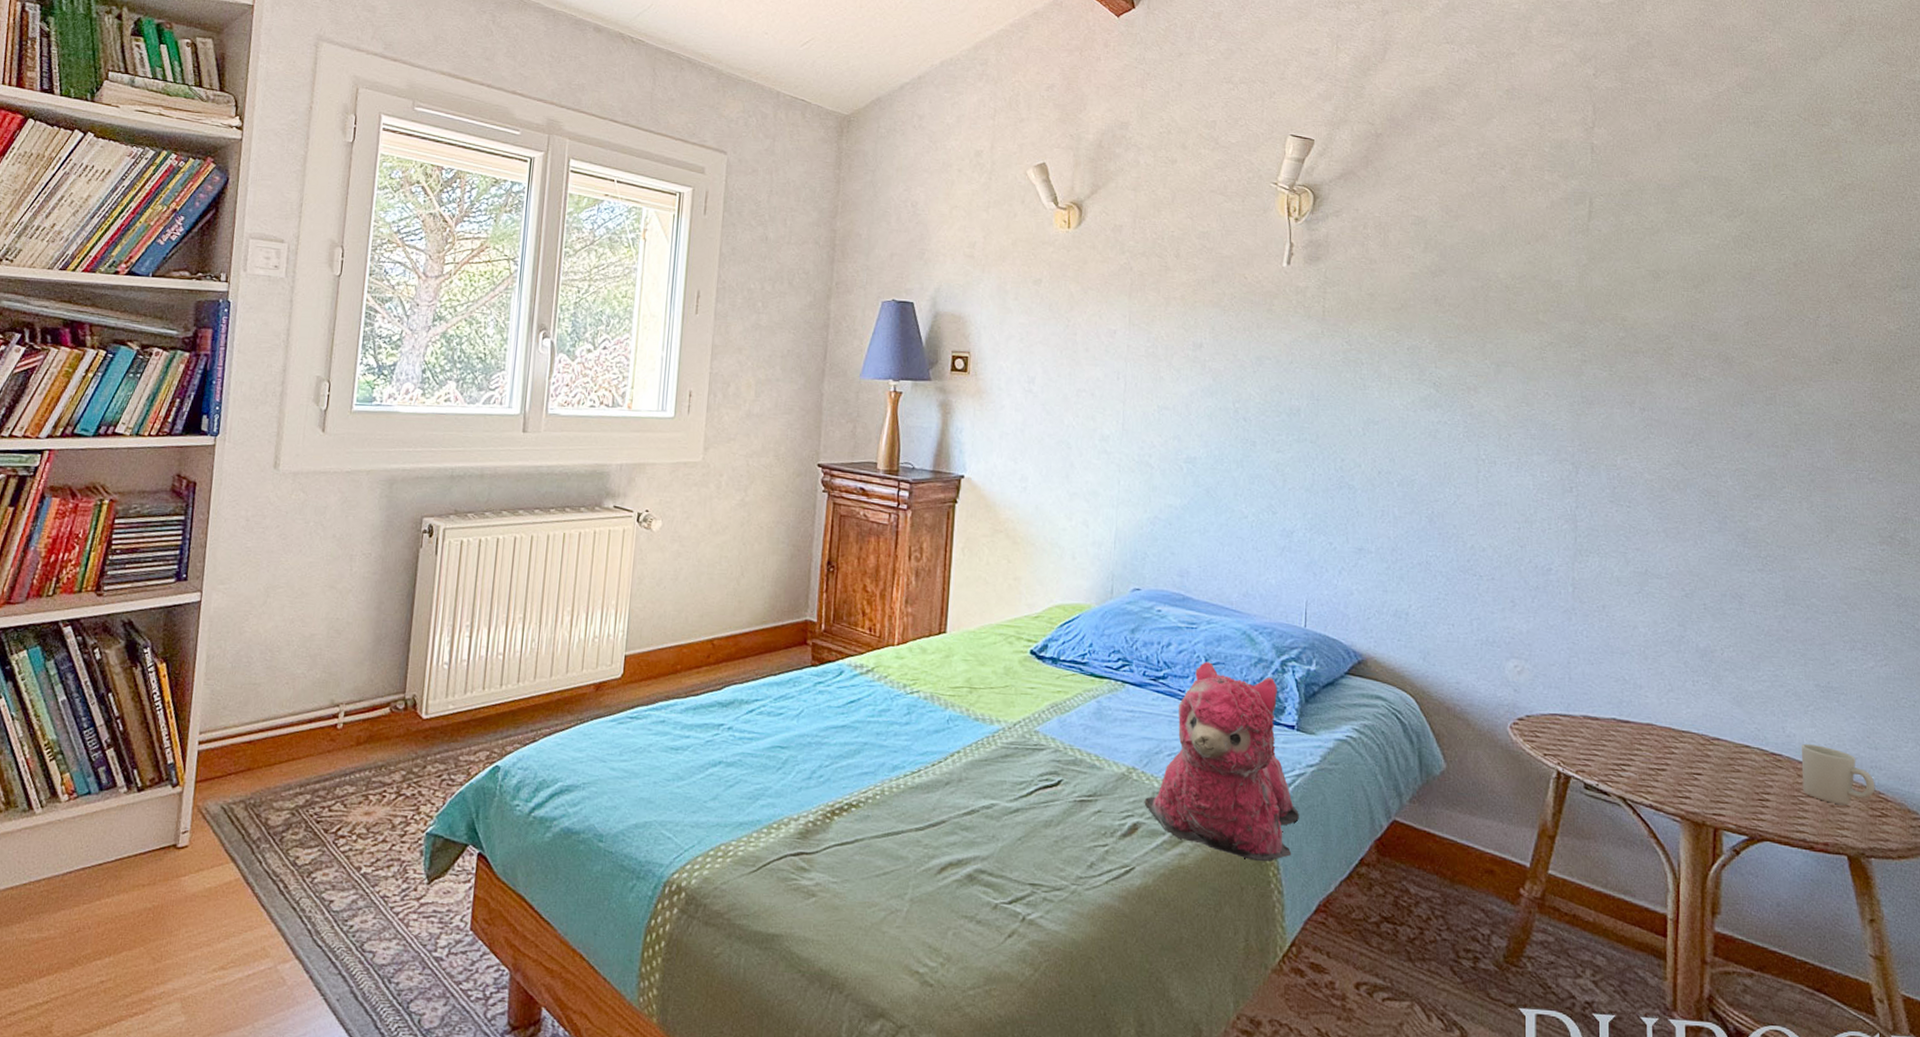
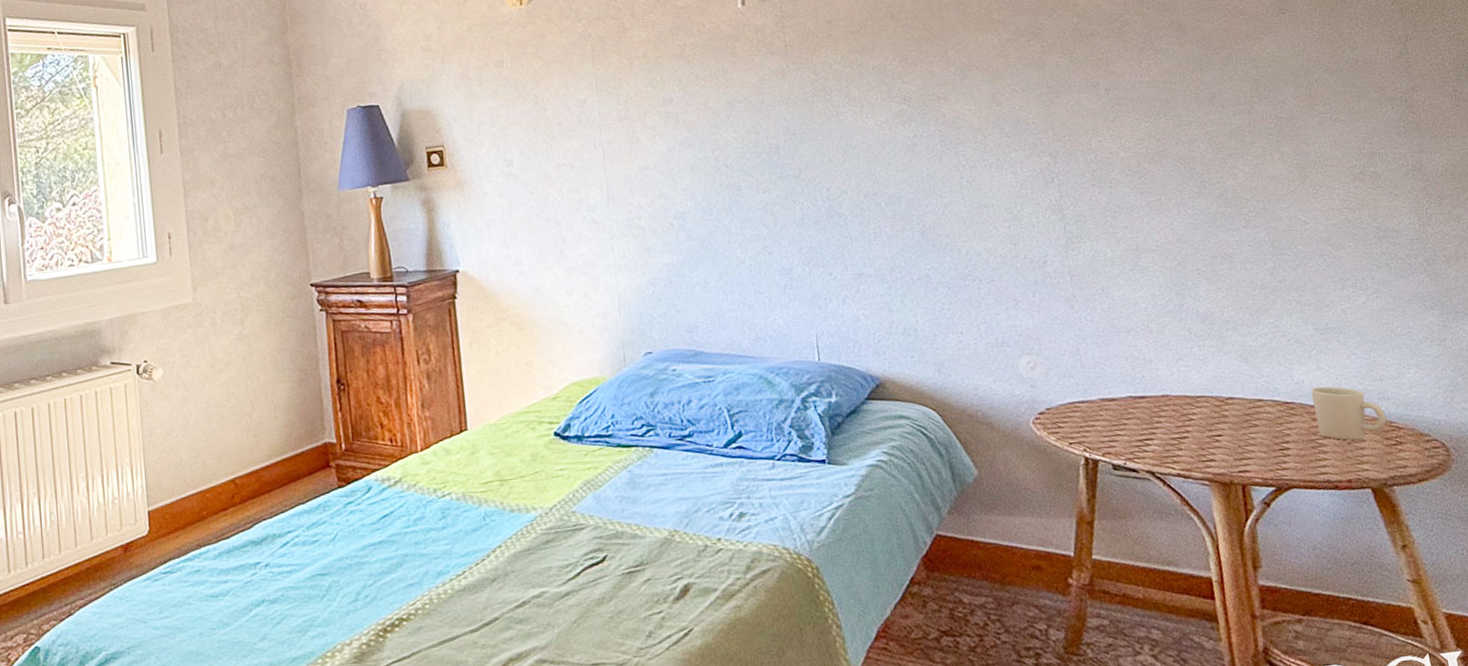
stuffed animal: present [1144,662,1299,863] -> none [691,412,845,601]

